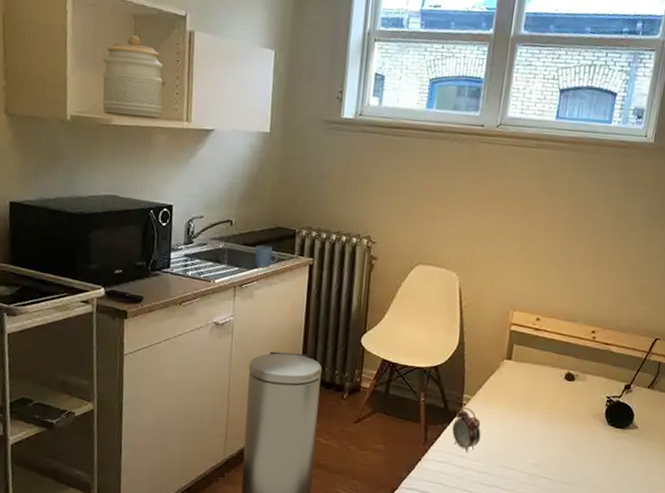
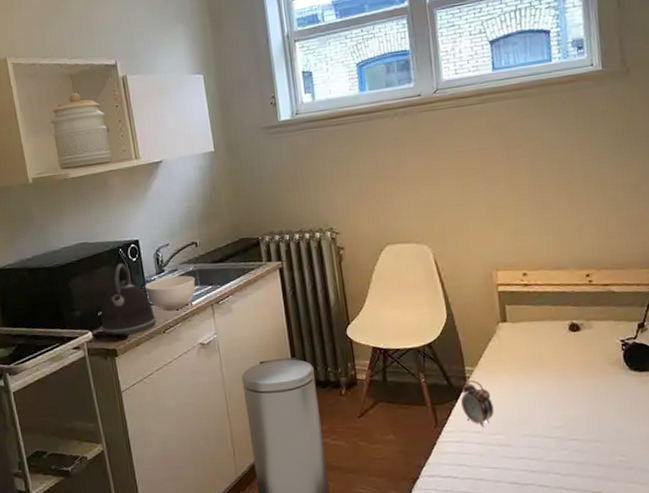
kettle: none [115,224,175,301] -> present [100,263,157,338]
bowl: none [169,249,223,285] -> present [145,275,196,312]
mug: present [254,245,278,269] -> none [224,258,248,282]

